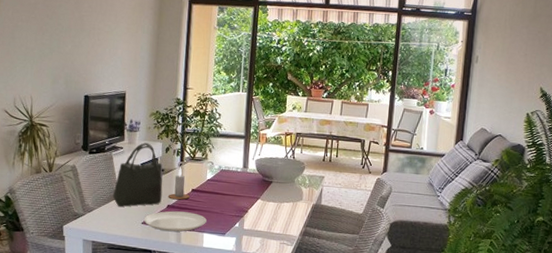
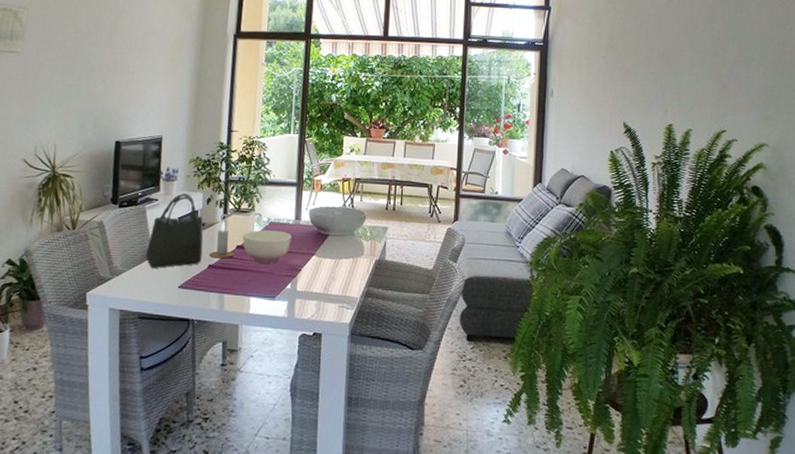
plate: present [143,211,207,232] -> none [180,271,254,297]
bowl: none [196,176,240,205] -> present [242,230,292,263]

